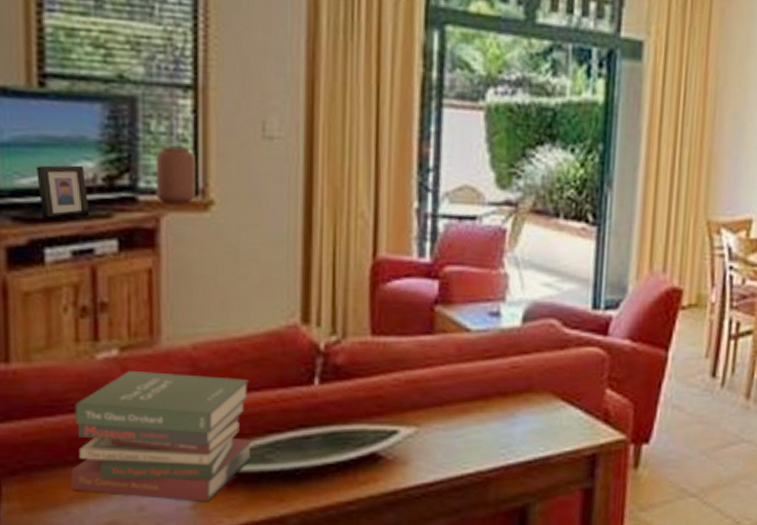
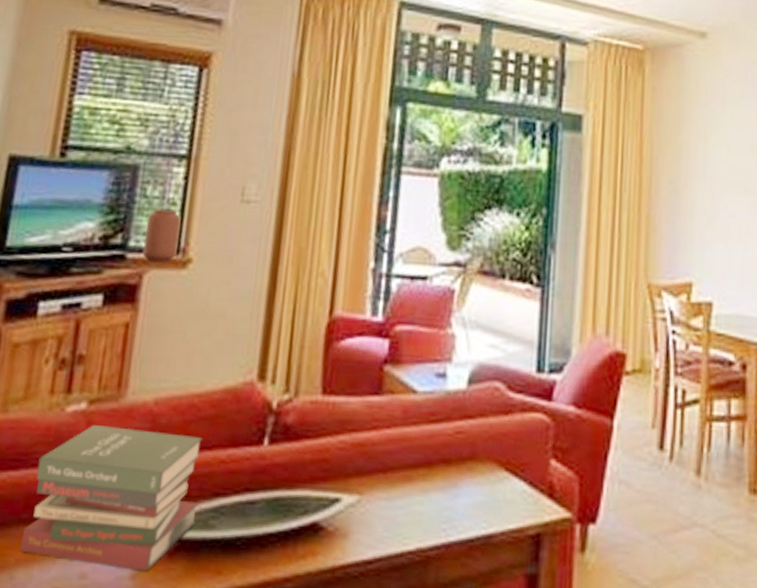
picture frame: present [36,165,90,220] -> none [42,225,86,275]

